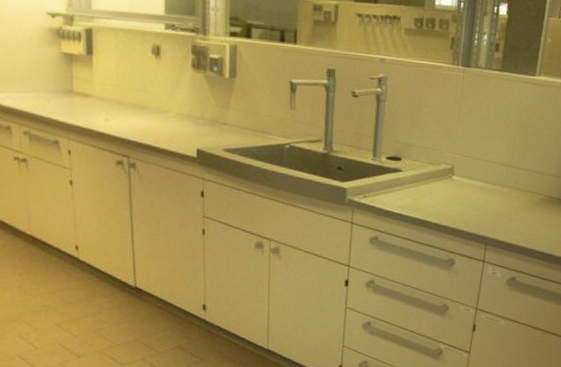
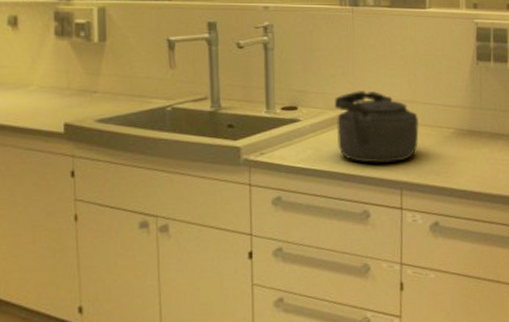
kettle: none [433,149,512,219] -> present [334,90,420,164]

